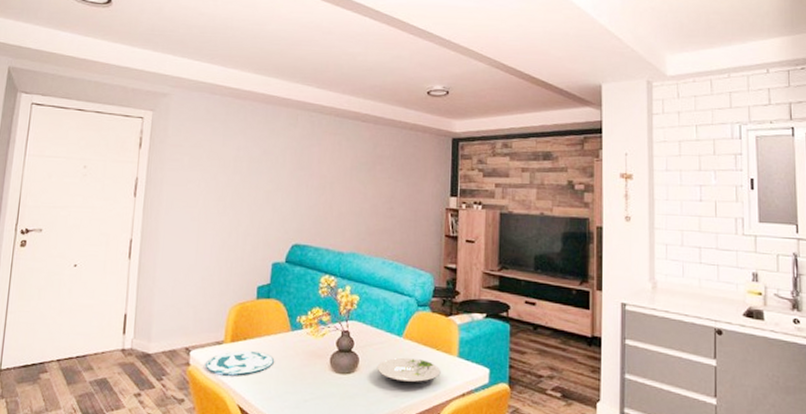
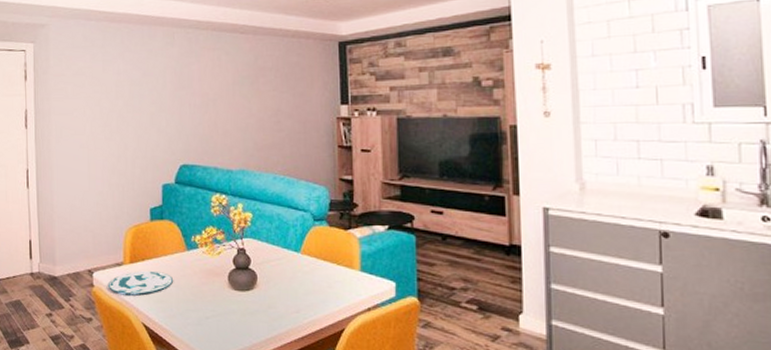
plate: present [377,357,441,383] -> none [276,273,343,299]

